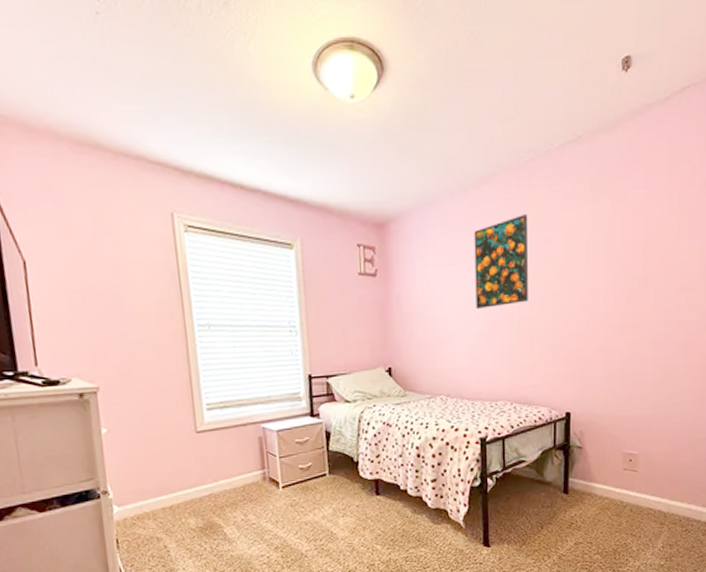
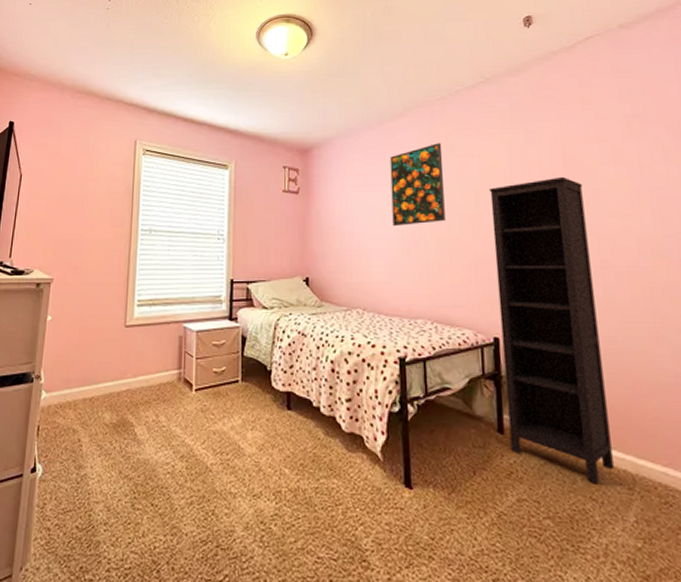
bookcase: none [572,250,659,524] -> present [490,176,614,485]

